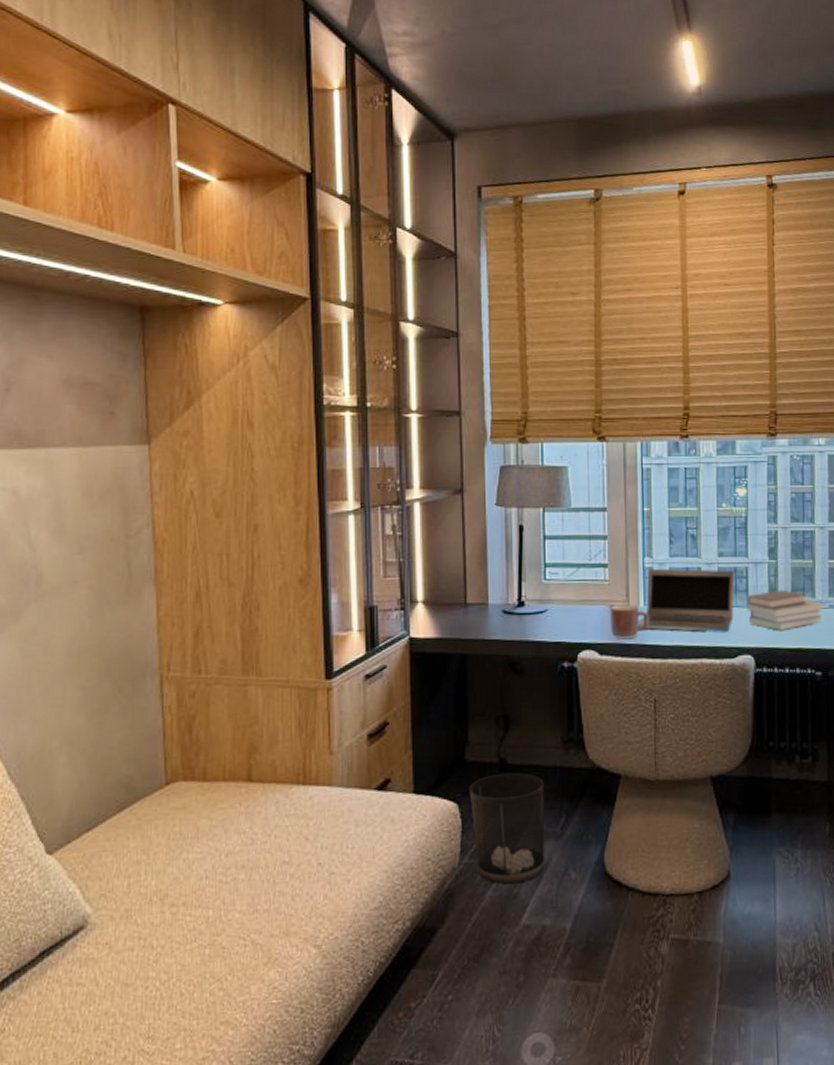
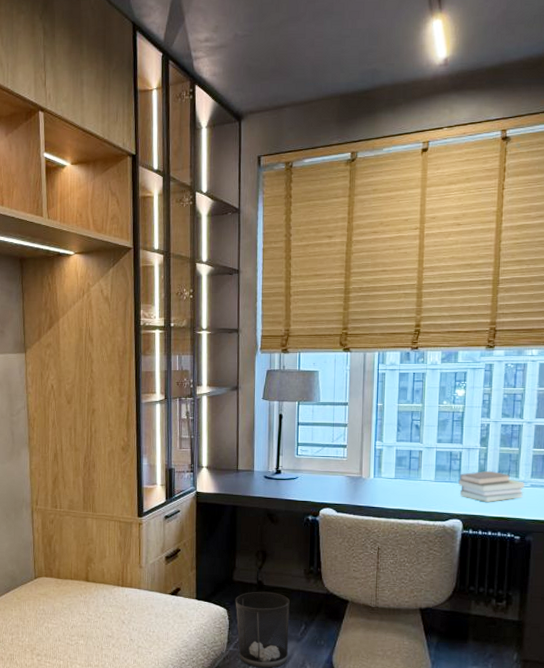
mug: present [610,604,648,640] -> none [346,476,377,502]
laptop: present [639,568,735,632] -> none [369,450,450,501]

